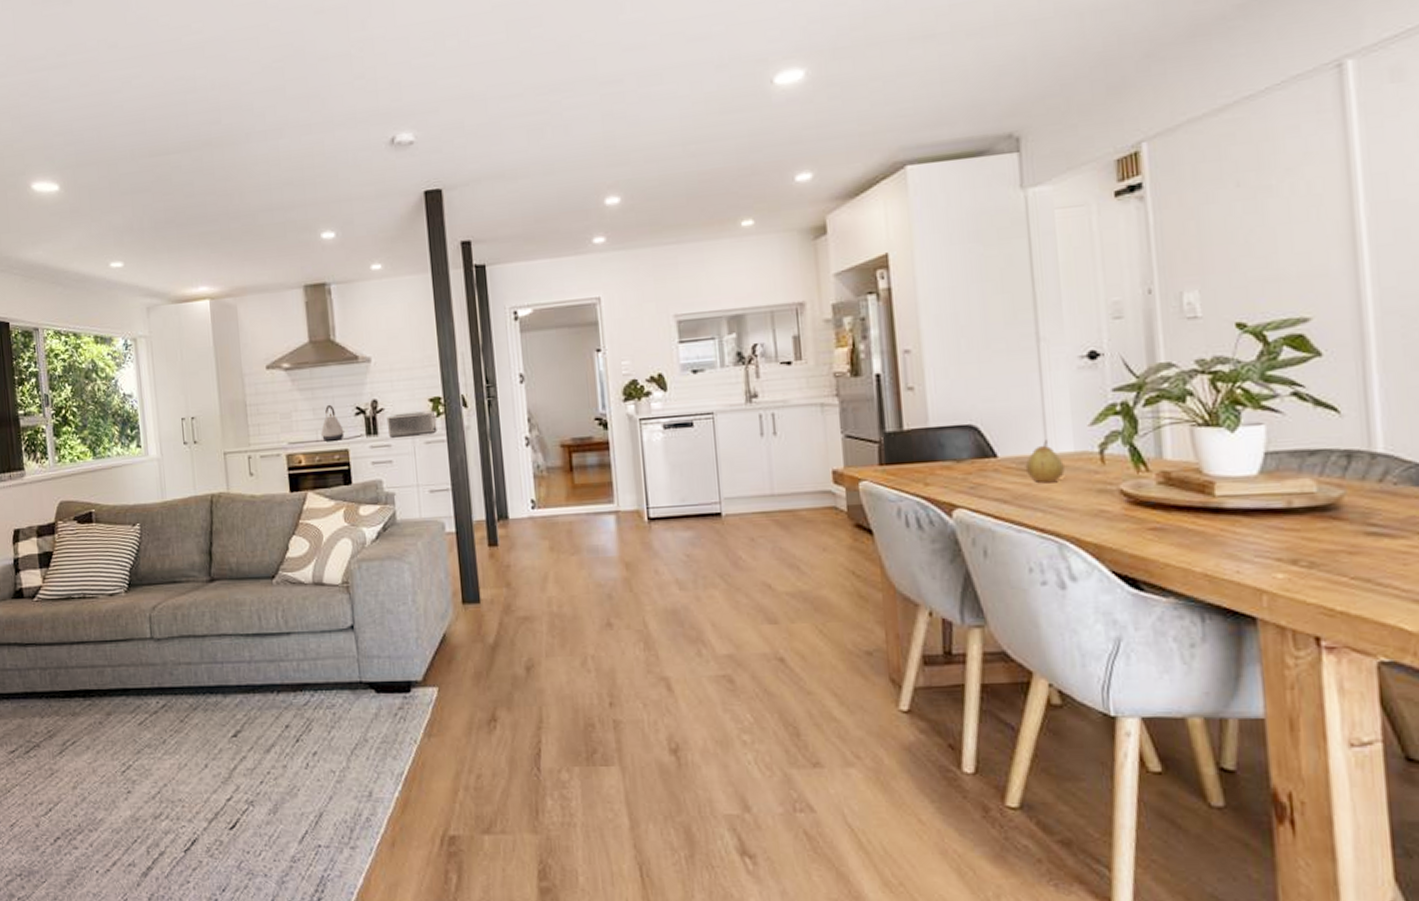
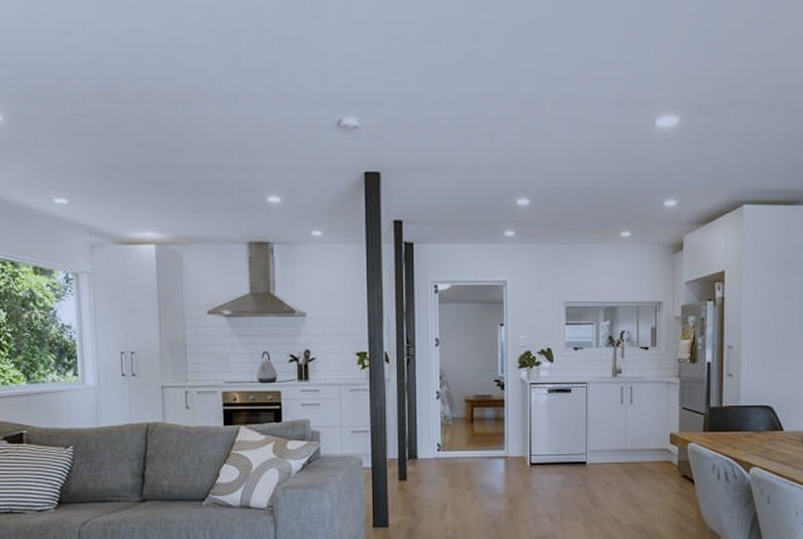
toaster: present [386,410,437,438] -> none [317,363,362,384]

